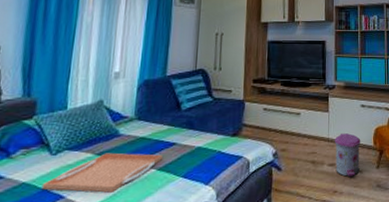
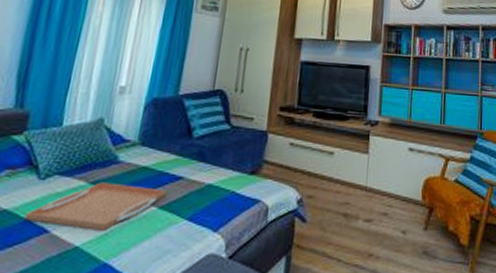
trash can: present [335,133,361,178] -> none [372,182,406,239]

